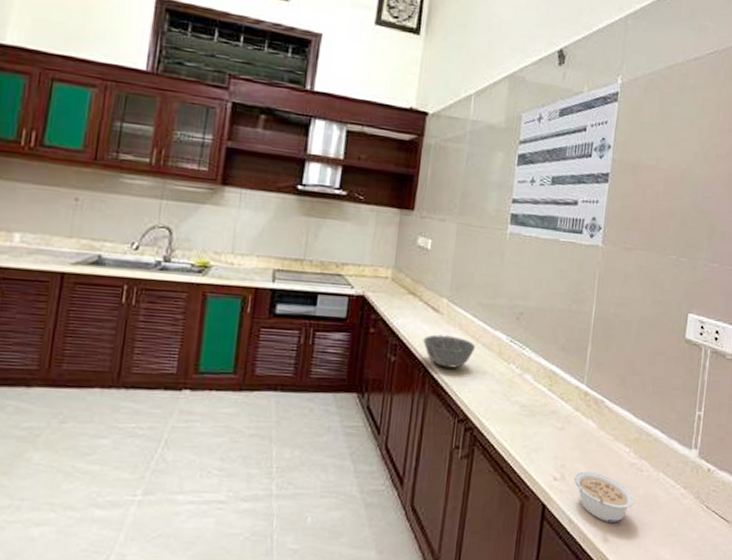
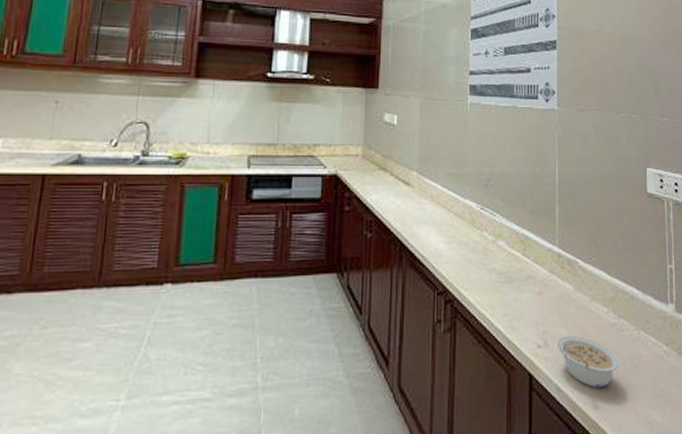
bowl: present [423,334,475,368] -> none [397,207,447,240]

